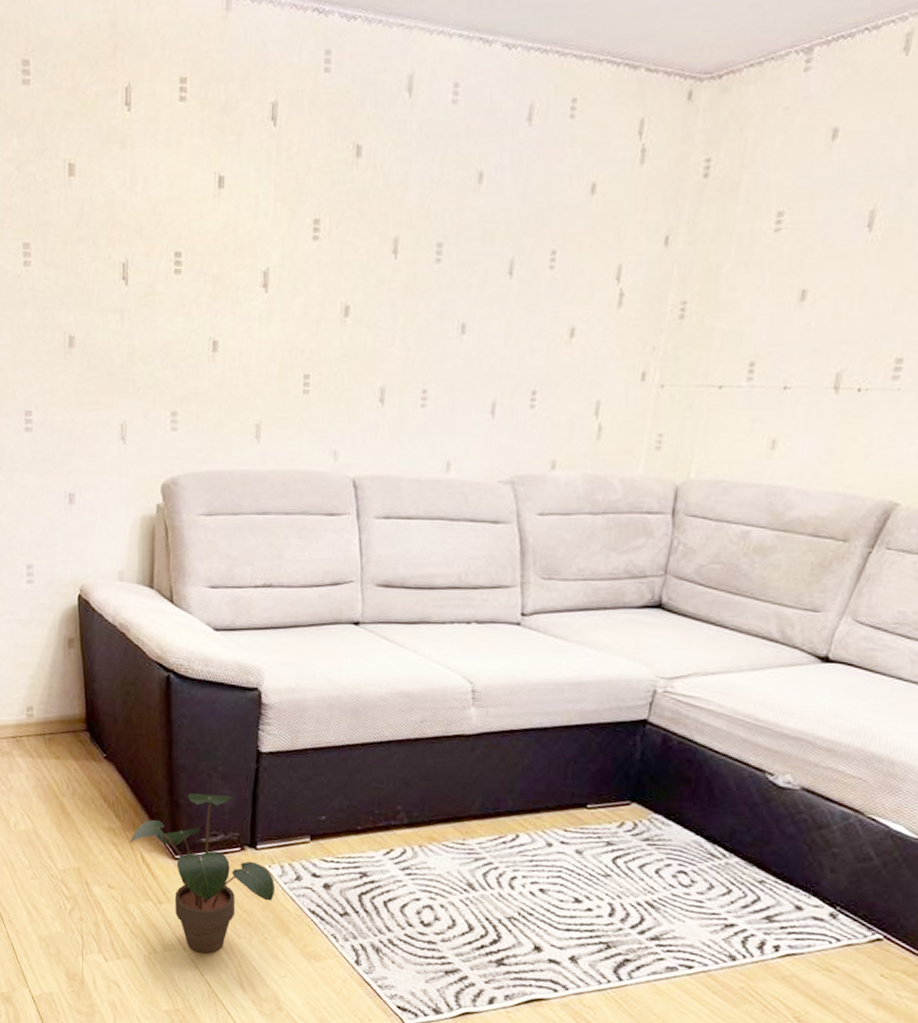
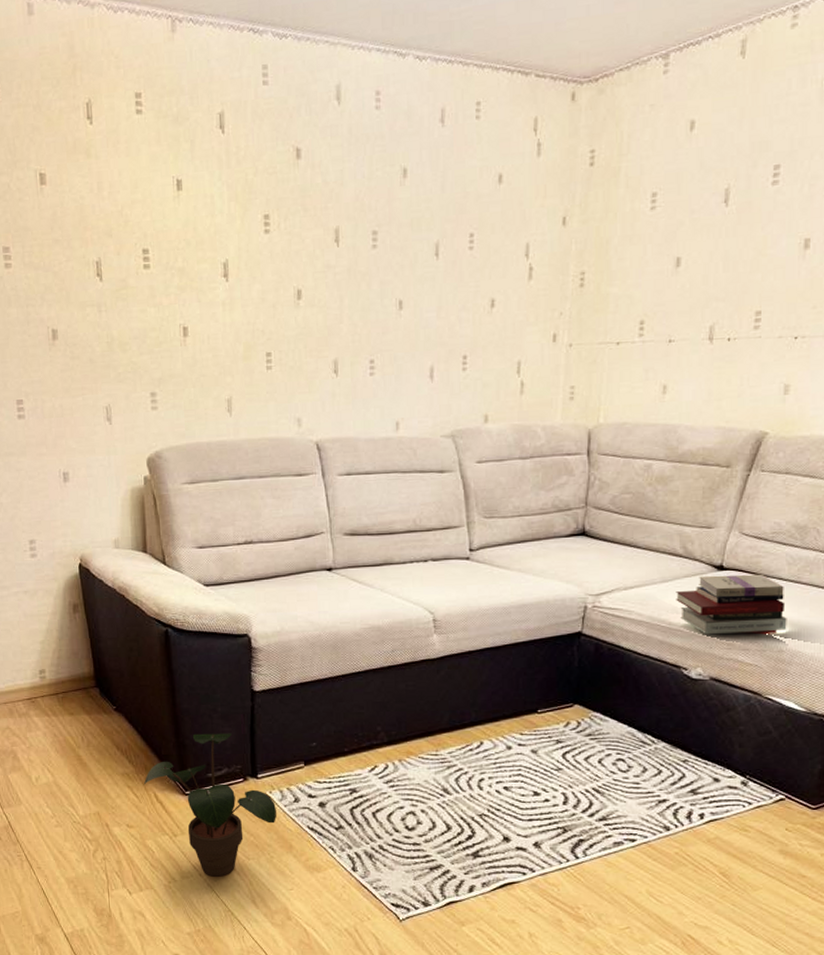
books: none [766,667,904,743] -> present [676,574,787,635]

